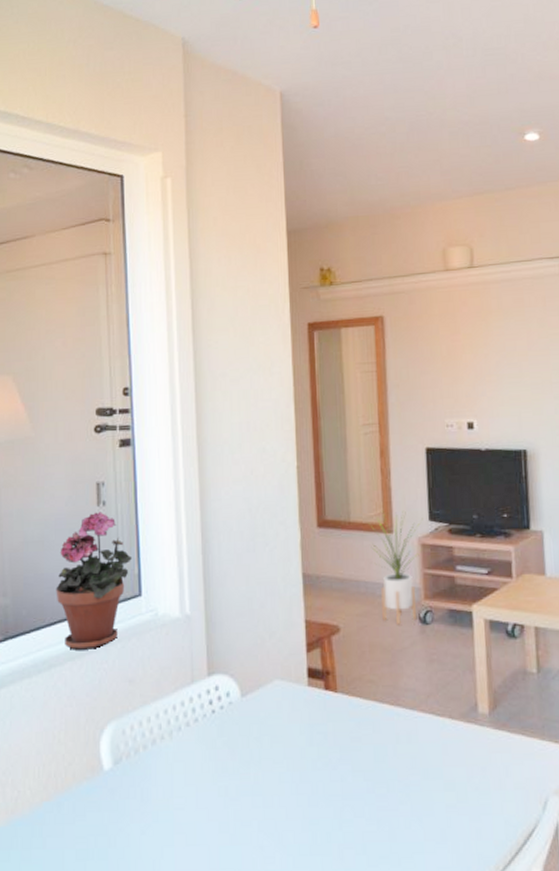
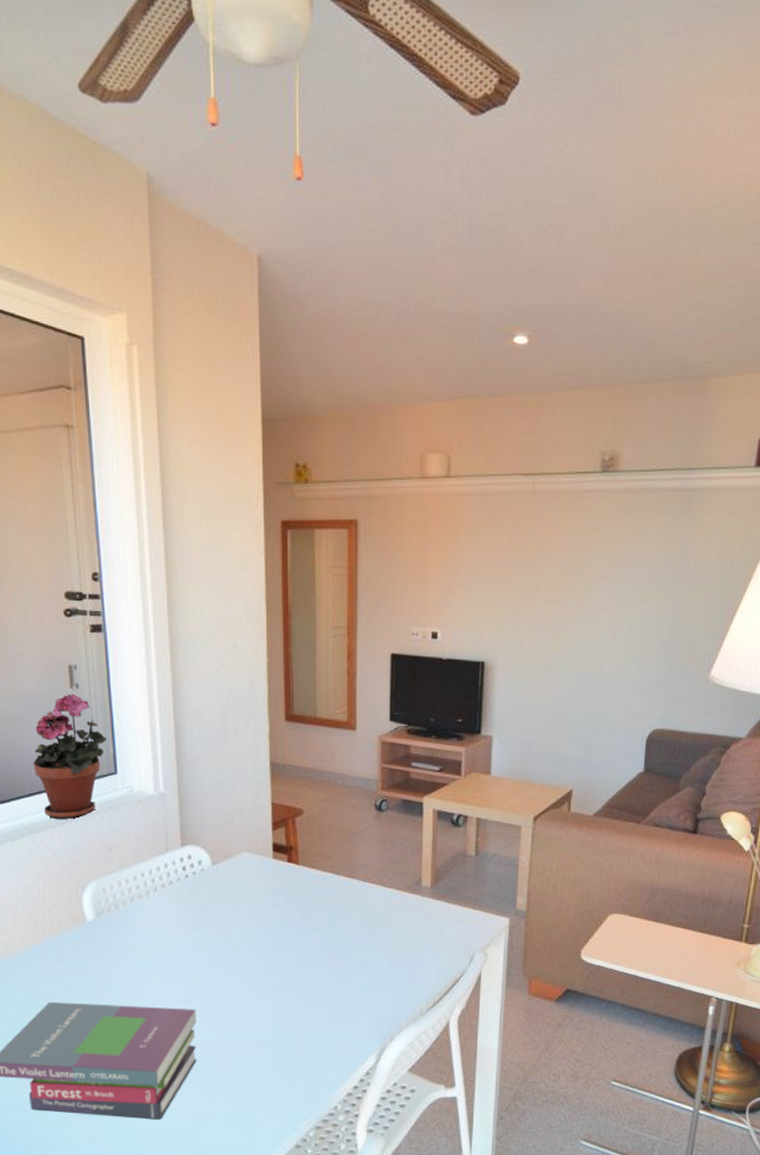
house plant: present [368,511,423,625] -> none [333,710,384,810]

